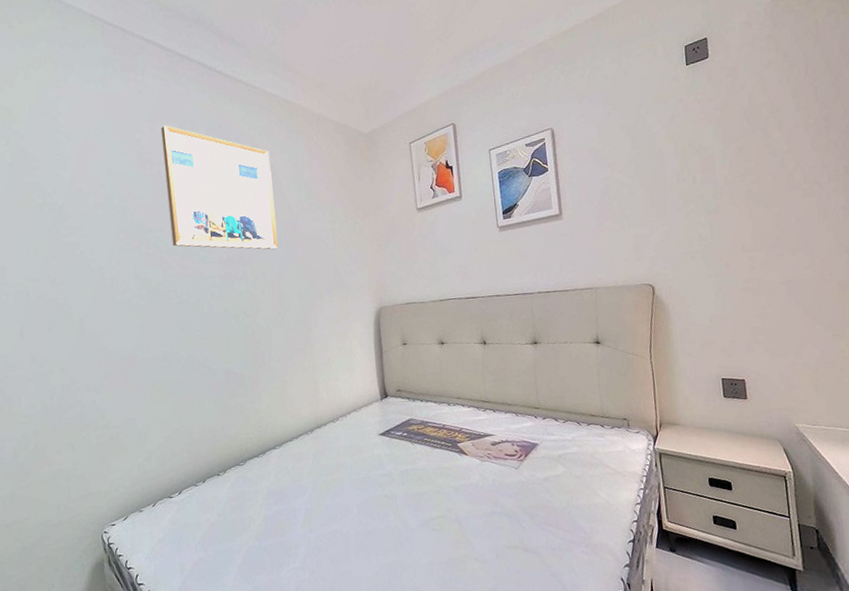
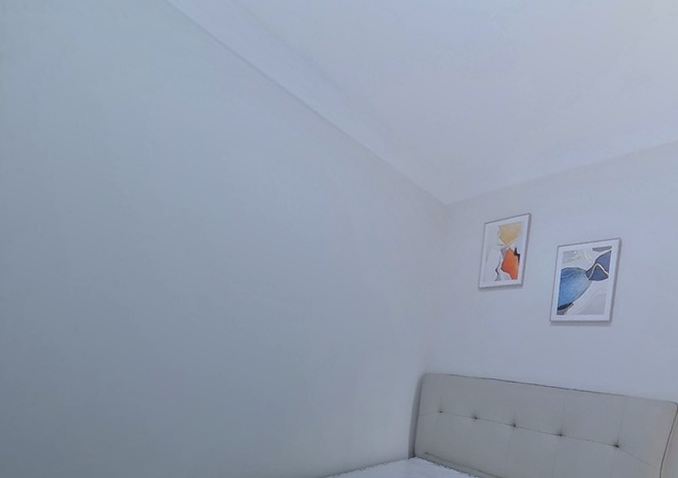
wall art: present [160,125,279,250] -> none [239,153,349,298]

